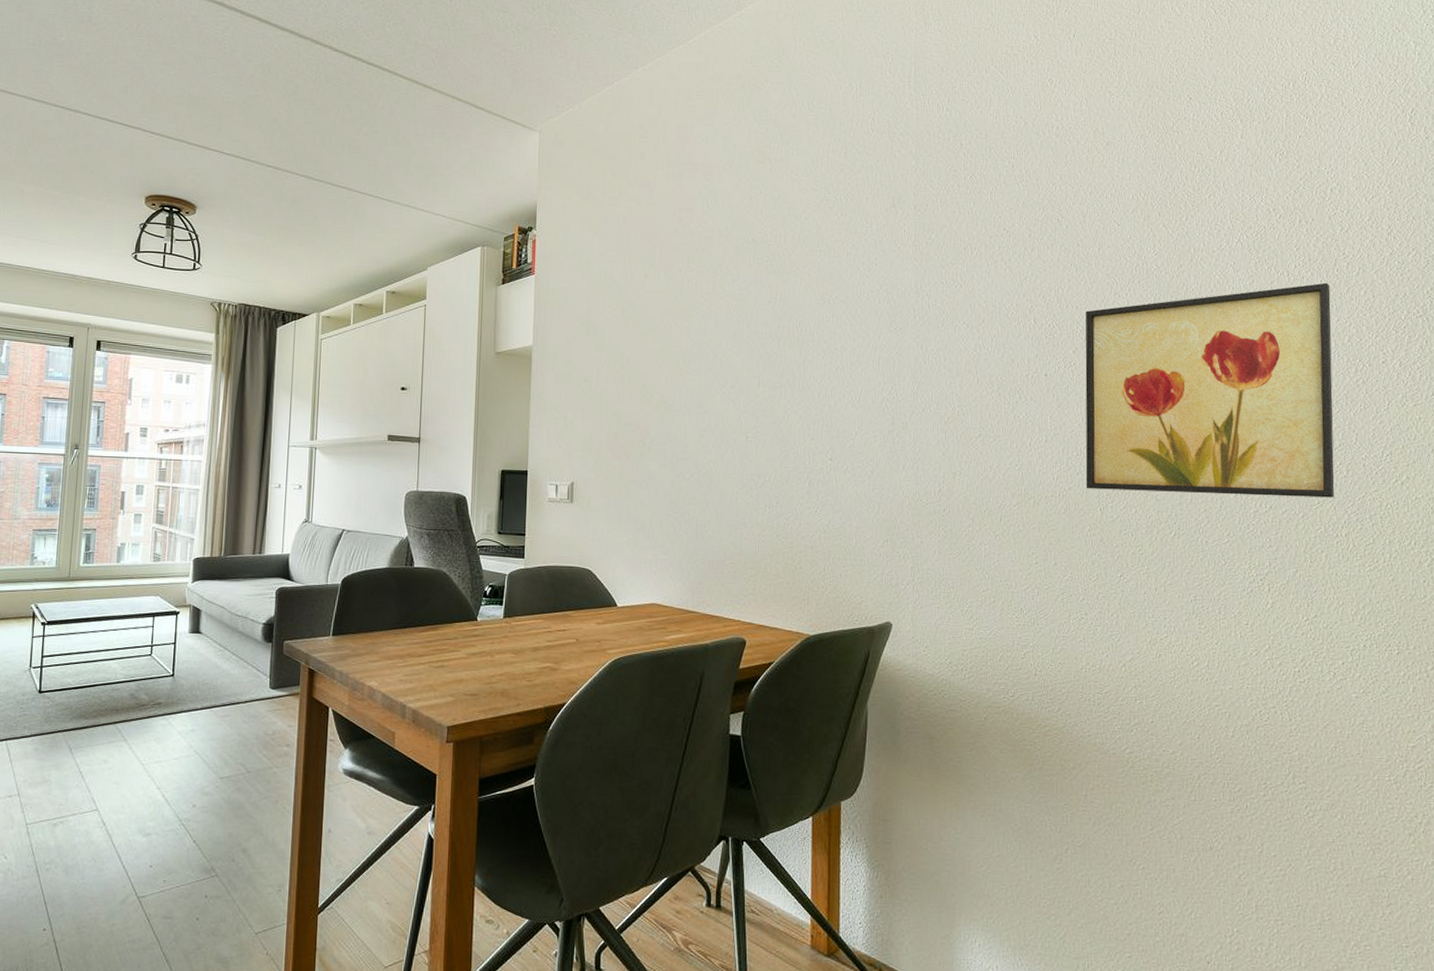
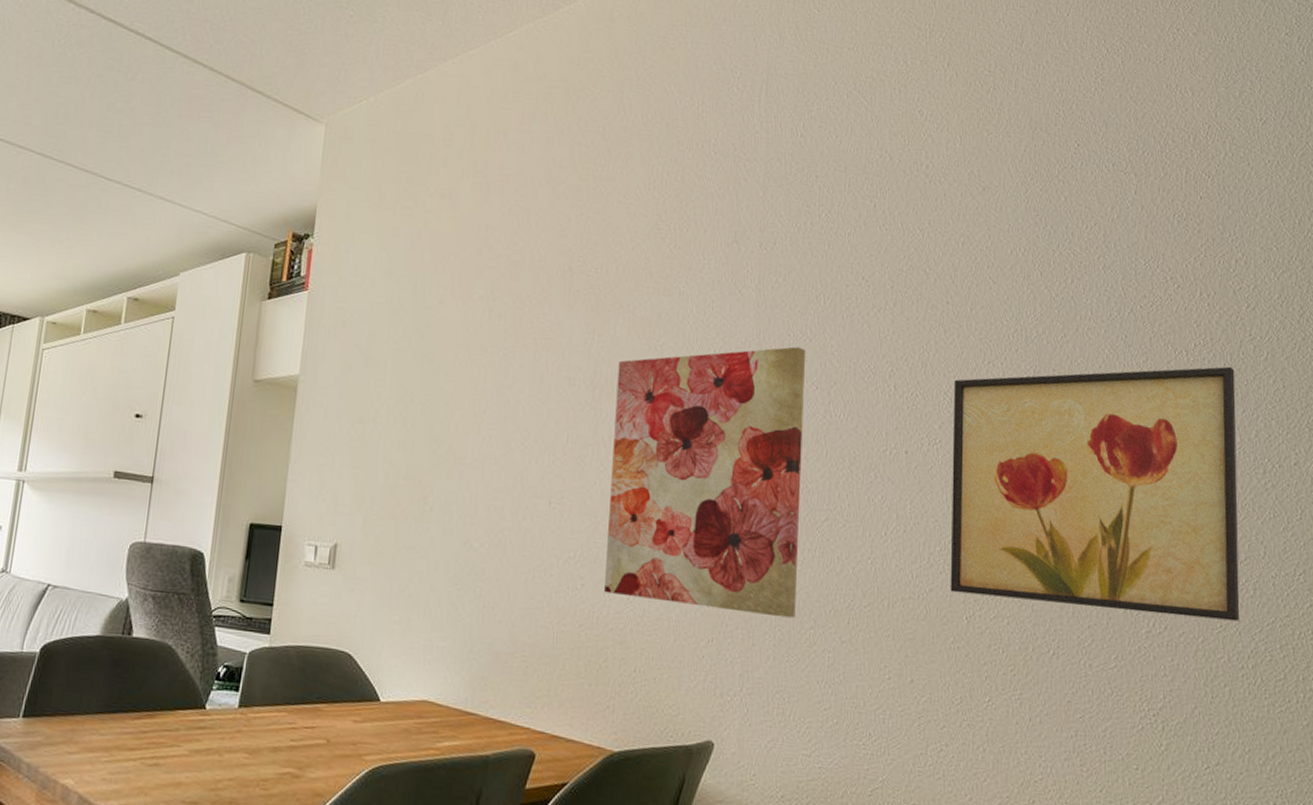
wall art: none [795,292,957,519] -> present [603,346,805,619]

